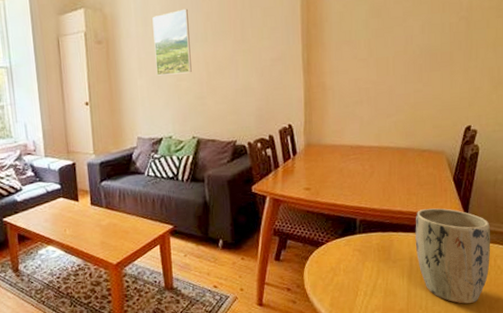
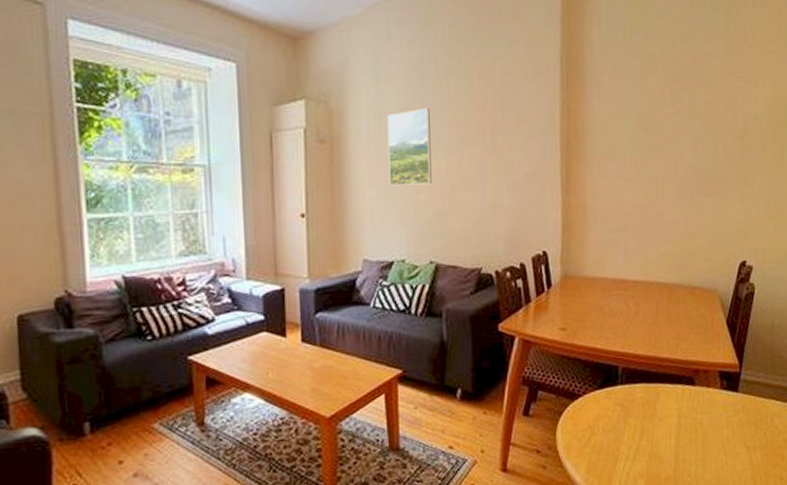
plant pot: present [415,208,491,304] -> none [684,356,767,471]

